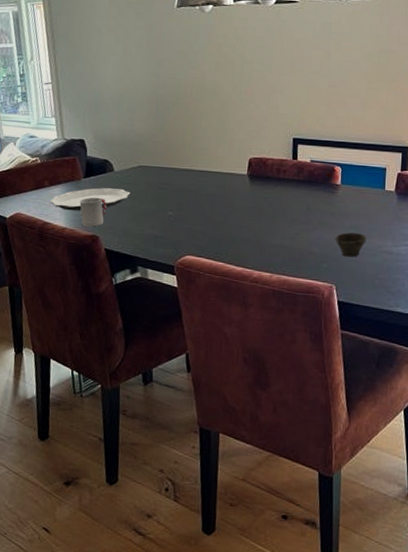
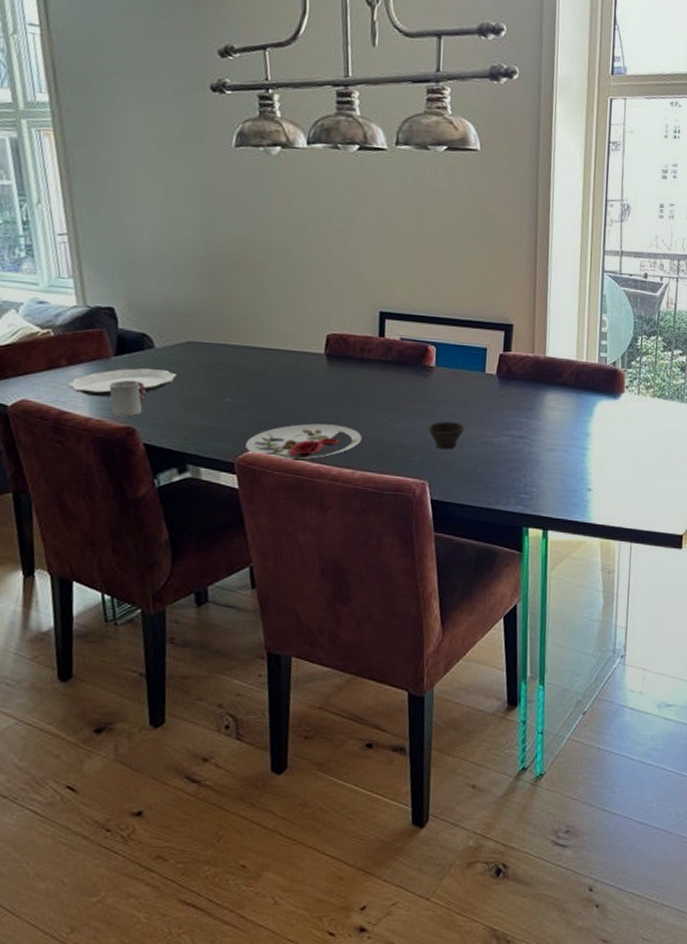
plate: none [183,233,278,264] -> present [245,423,362,460]

